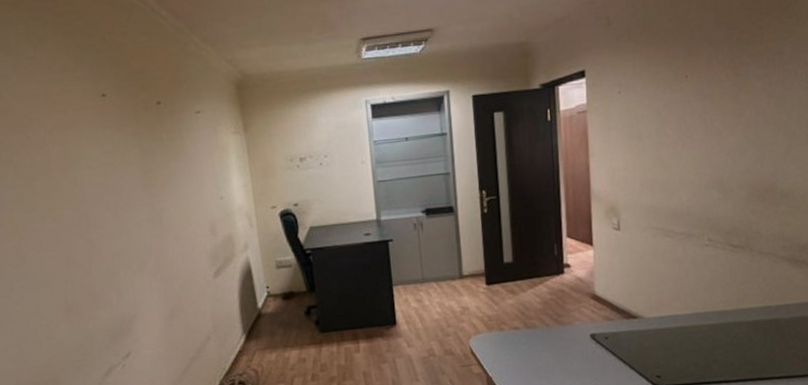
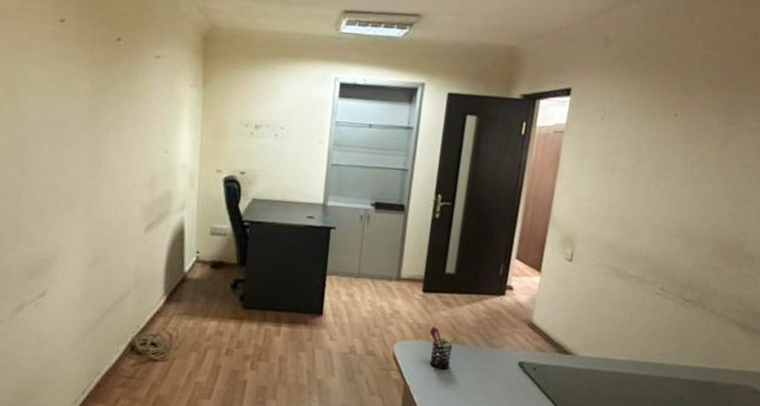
pen holder: none [500,315,528,356] -> present [429,326,458,370]

